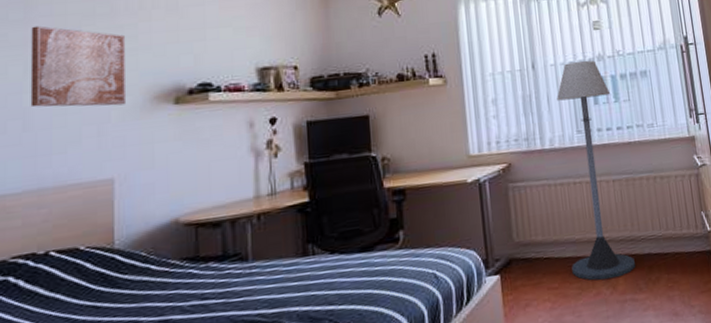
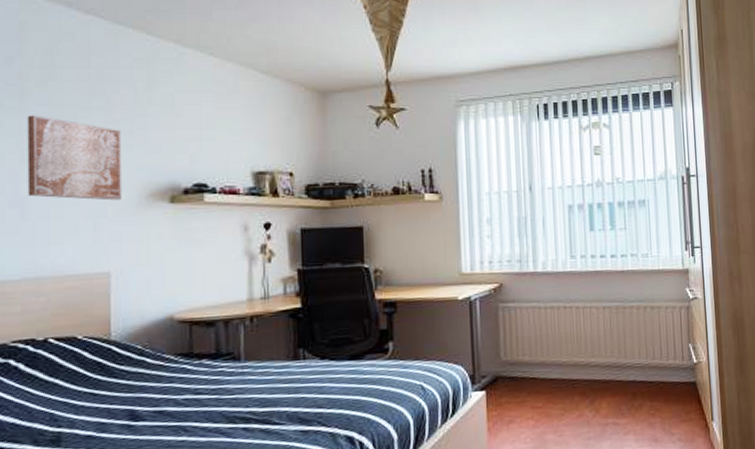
floor lamp: present [557,60,635,281] -> none [552,185,619,403]

